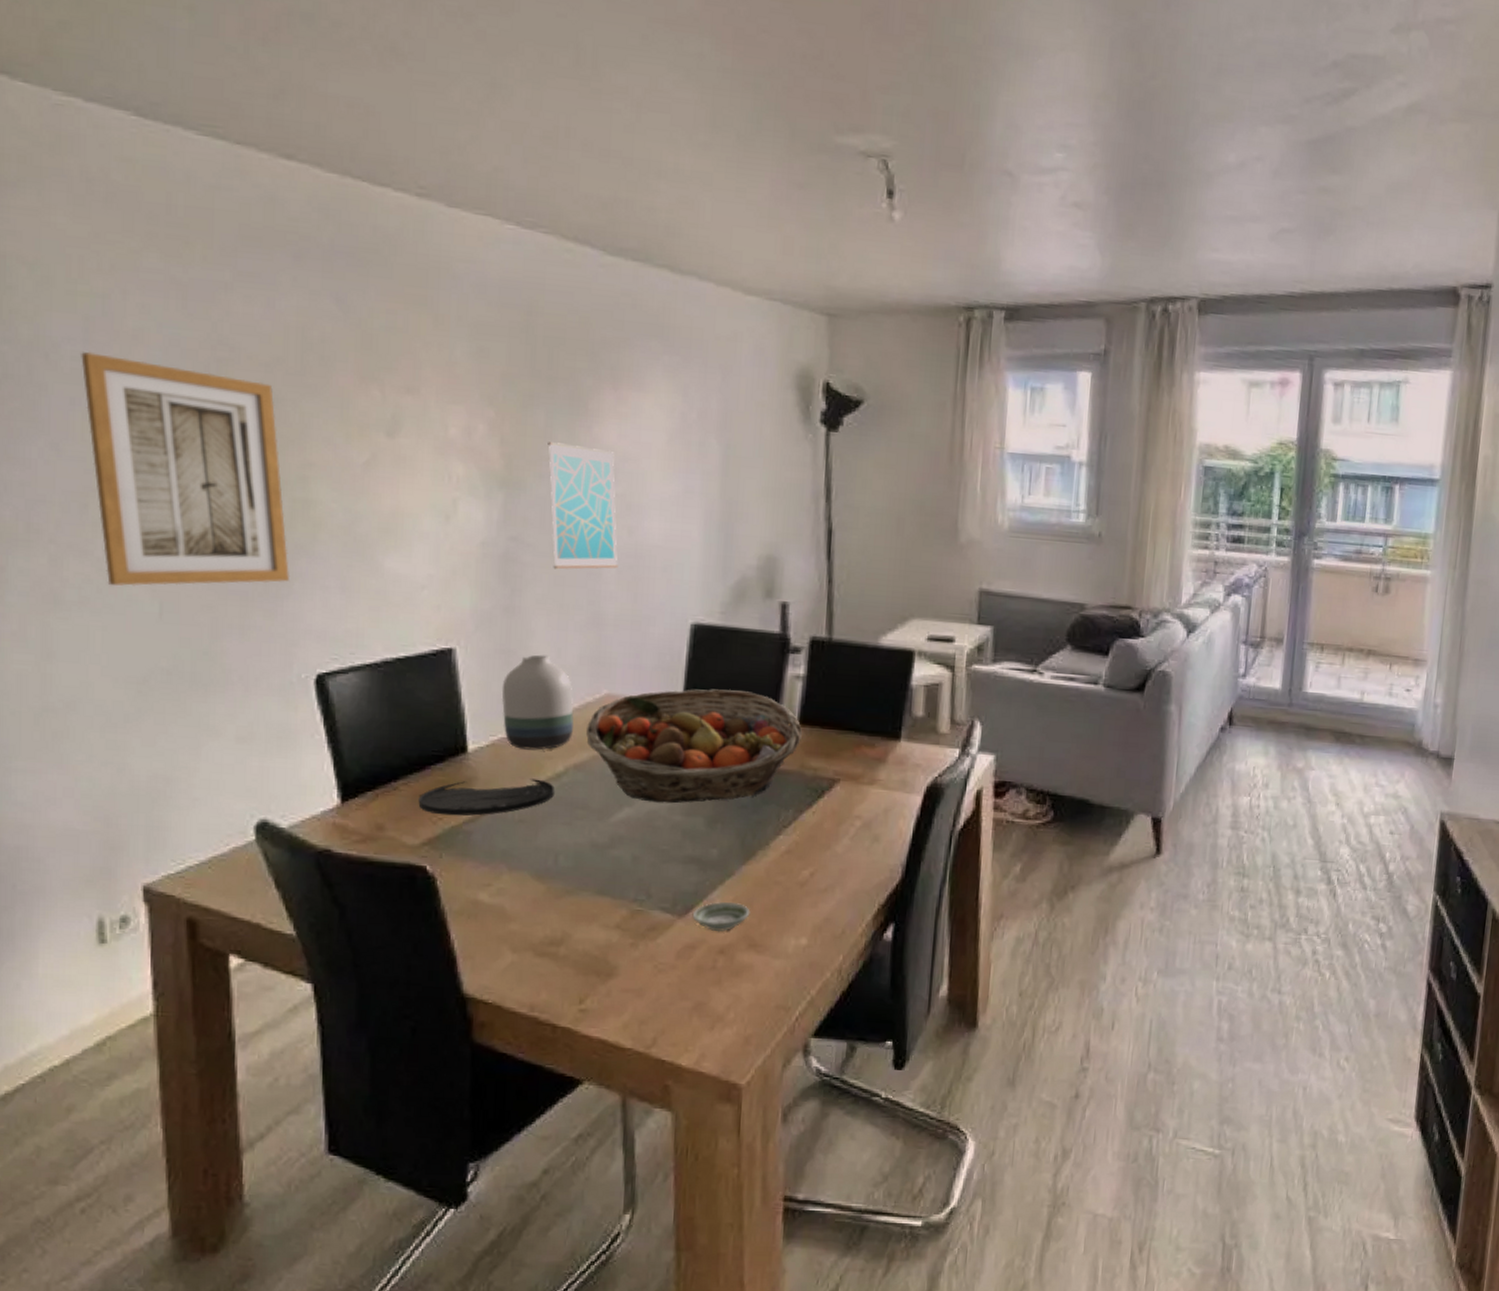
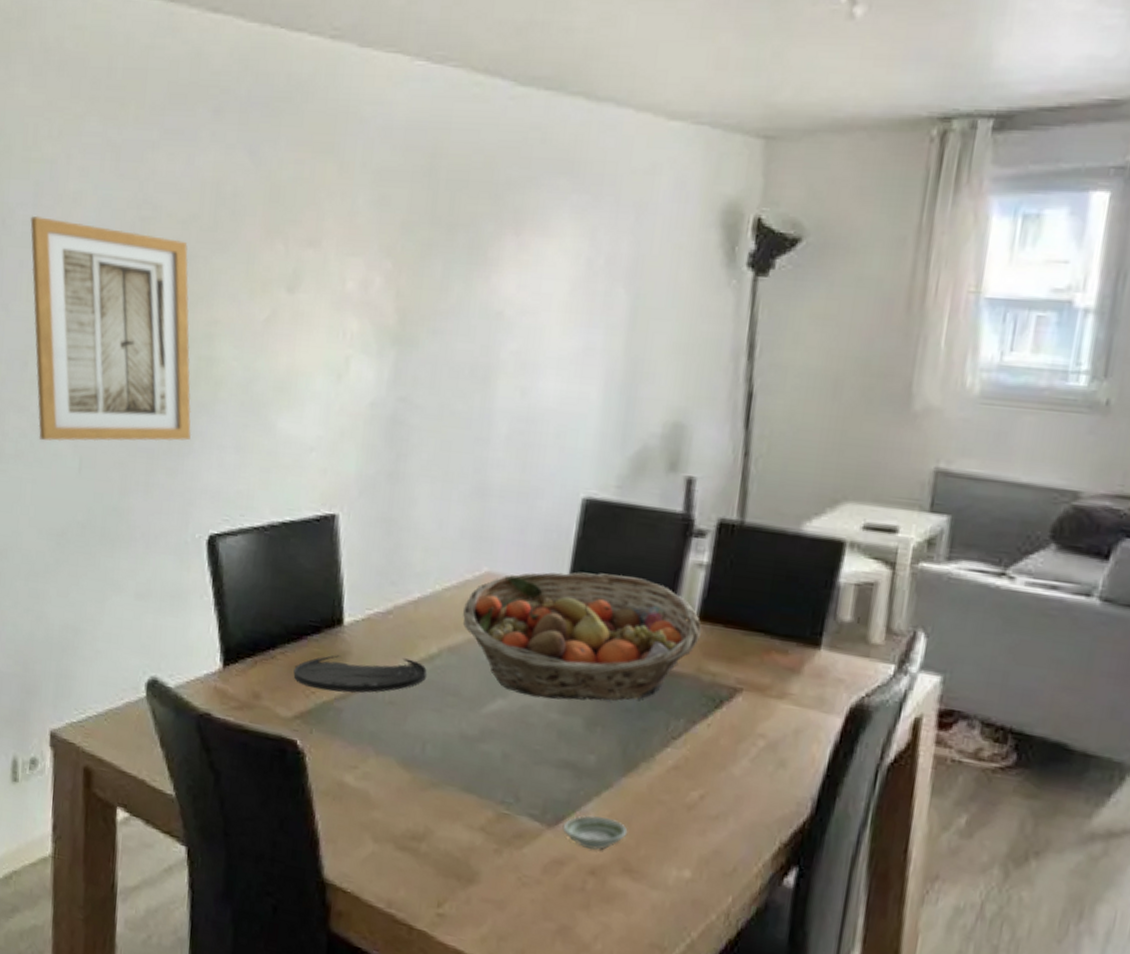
vase: present [501,654,574,750] -> none [380,525,452,629]
wall art: present [548,442,618,570] -> none [440,295,512,434]

